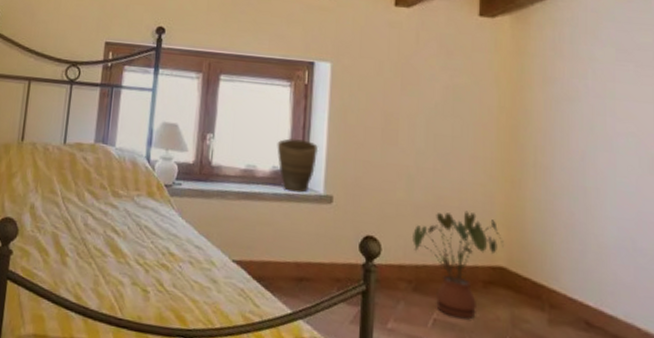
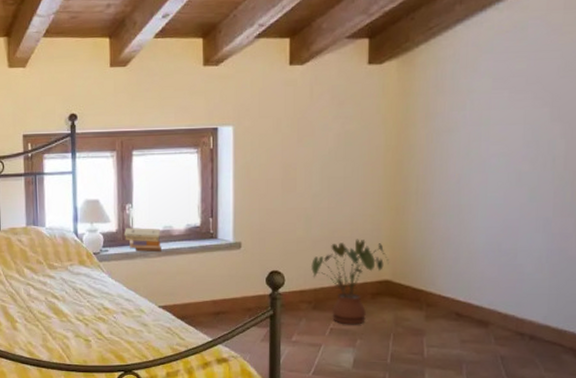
books: none [201,161,243,195] -> present [123,228,161,253]
vase: present [277,138,319,193] -> none [189,198,227,245]

